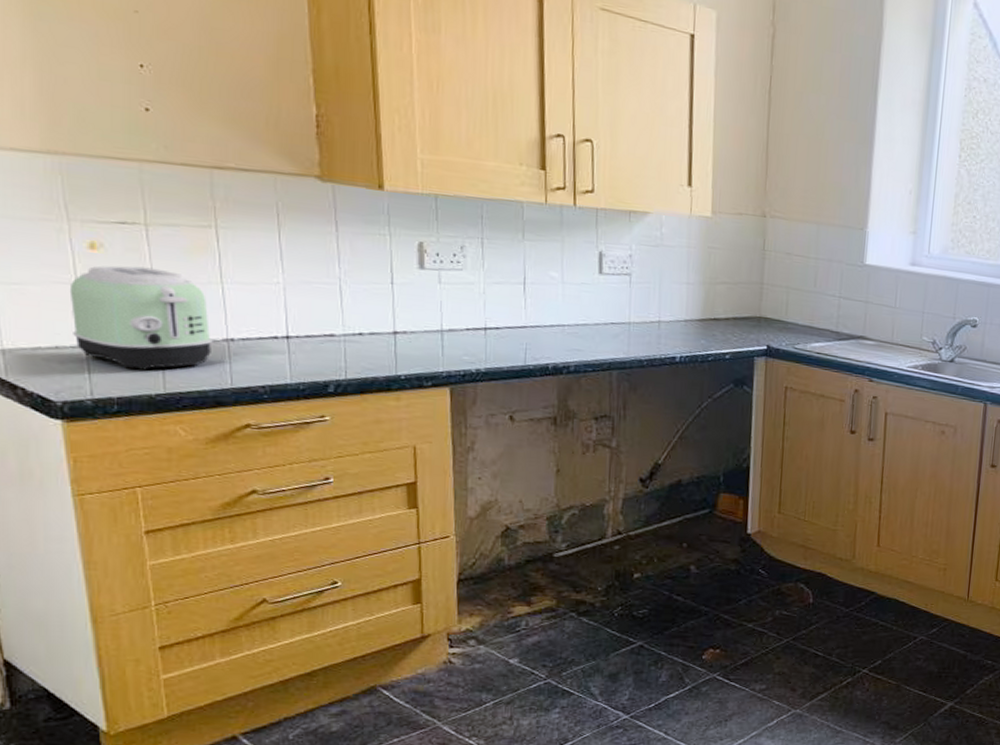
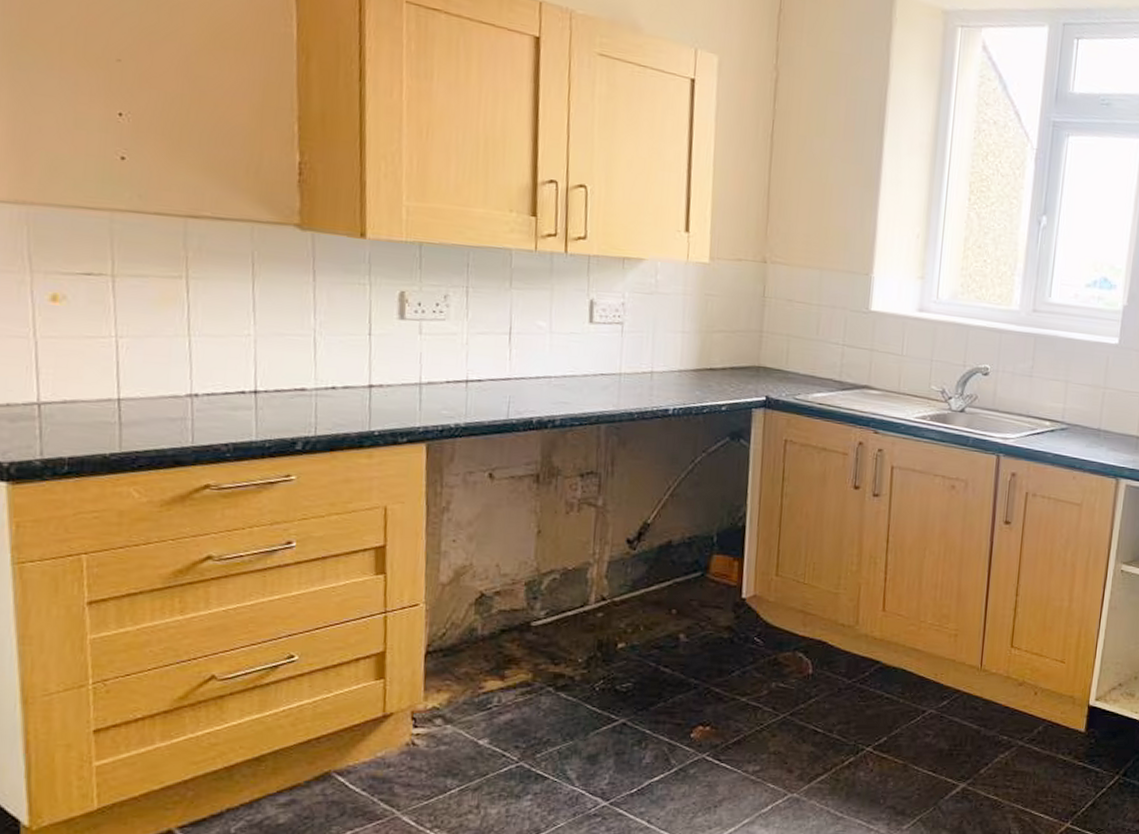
toaster: present [69,265,213,371] -> none [26,318,176,428]

